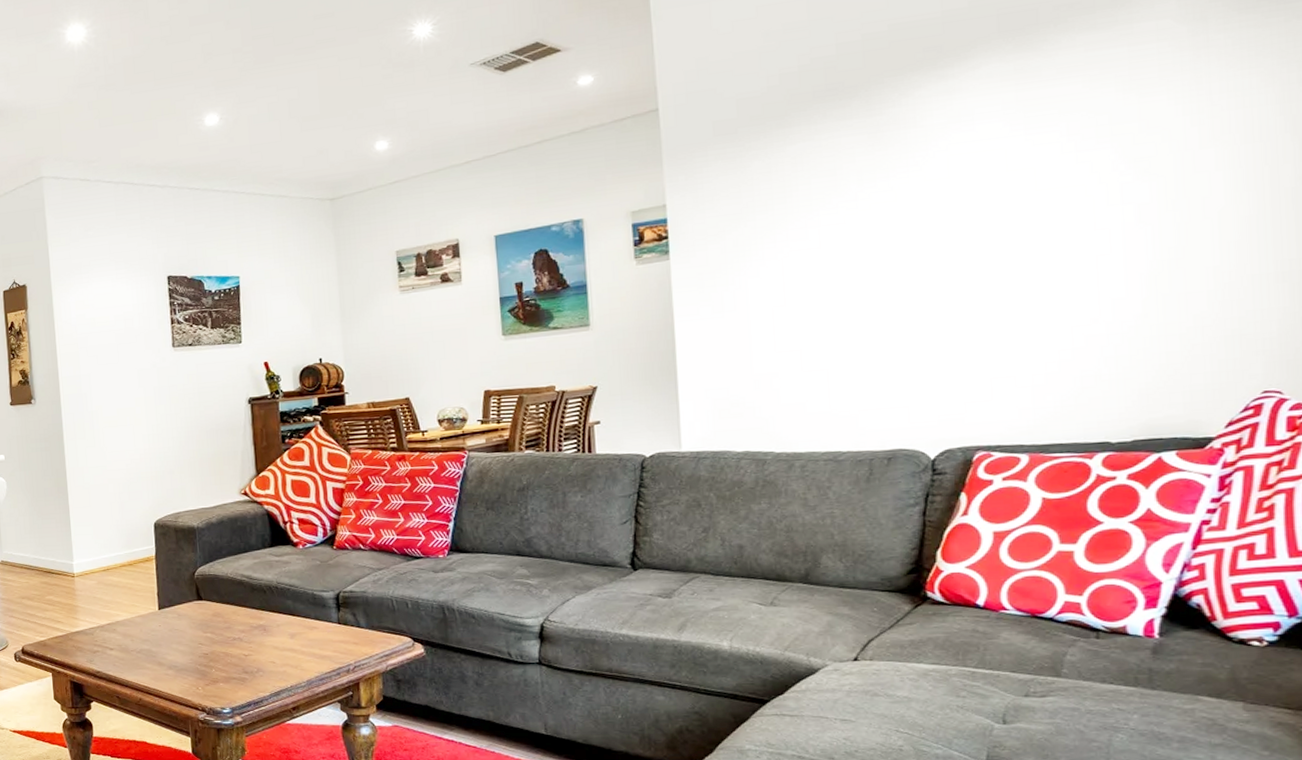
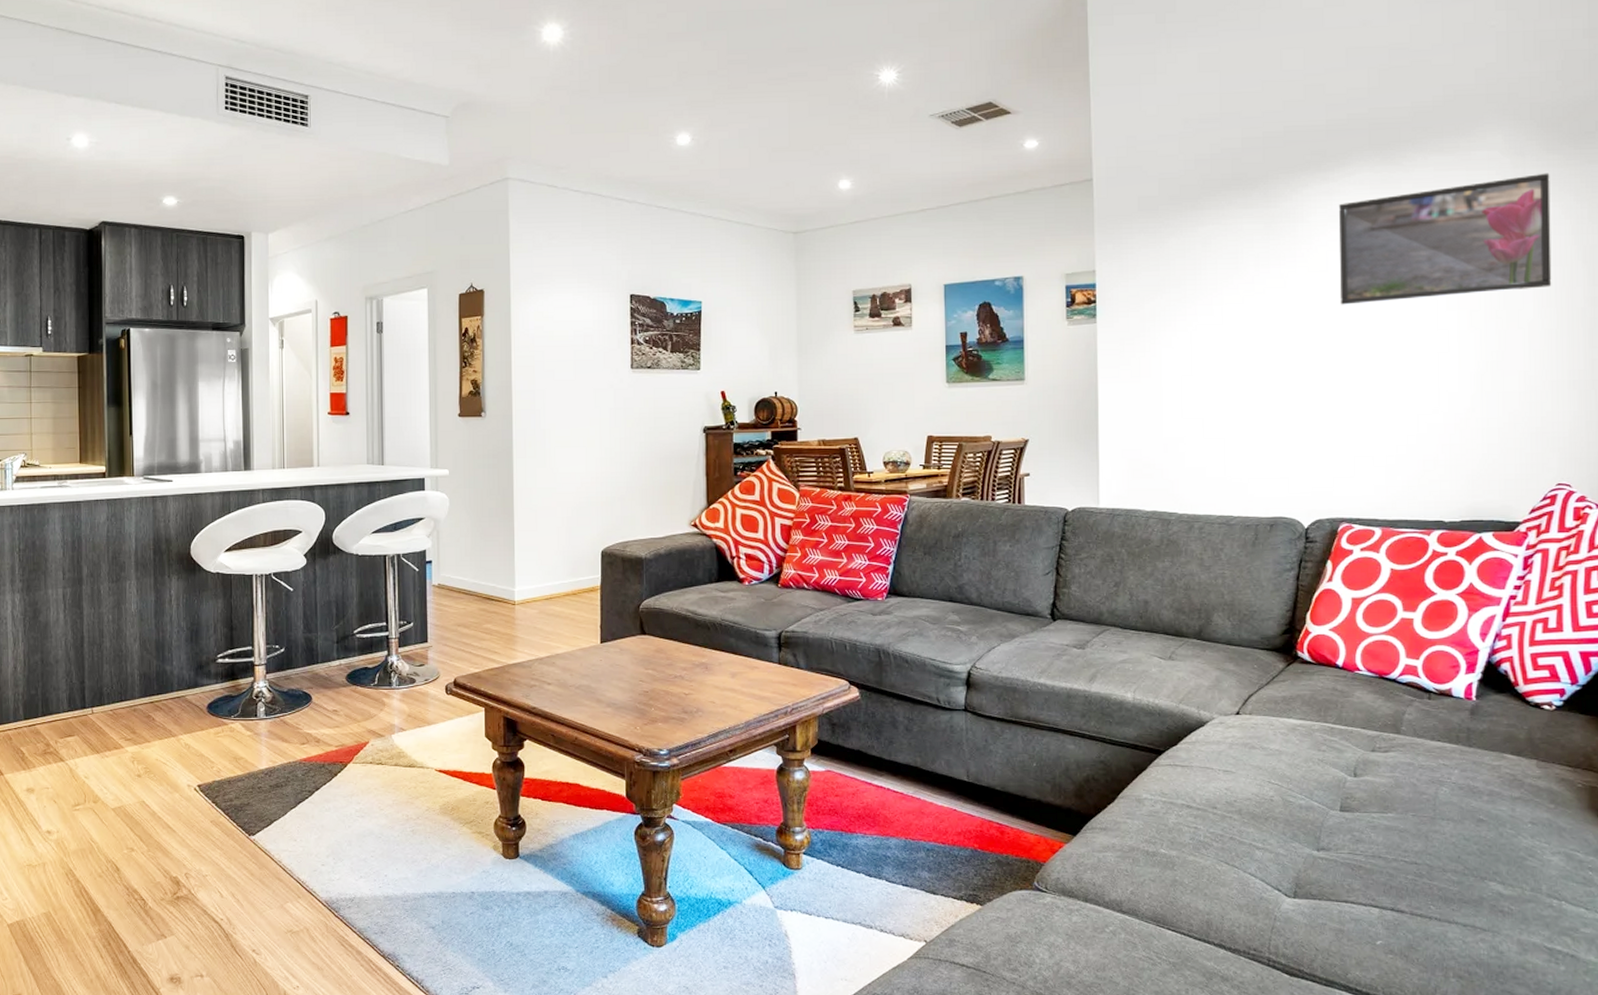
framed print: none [960,36,1249,214] -> present [1338,173,1552,305]

